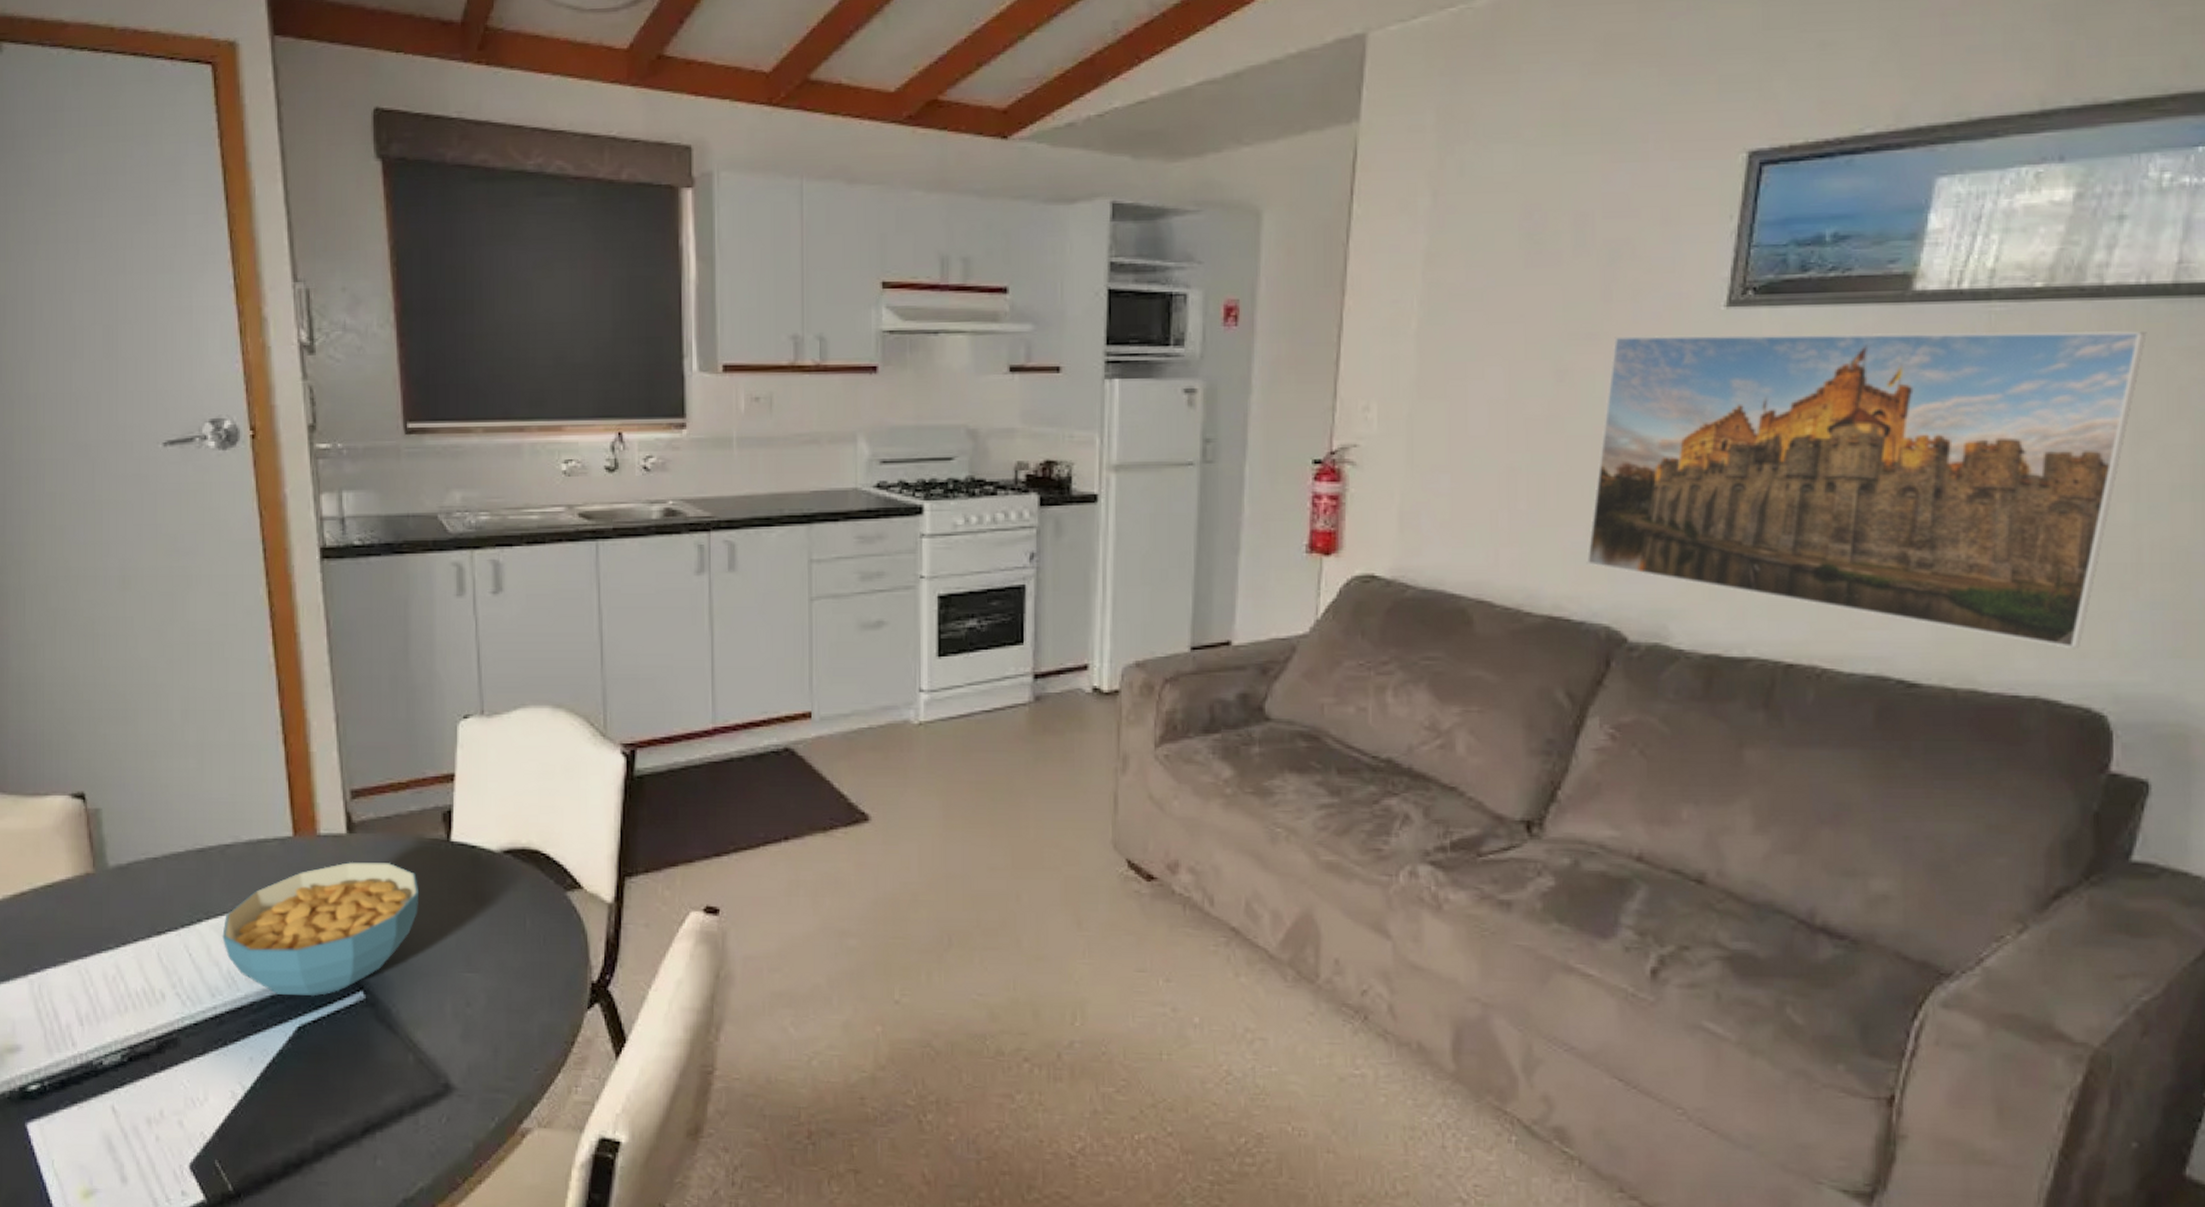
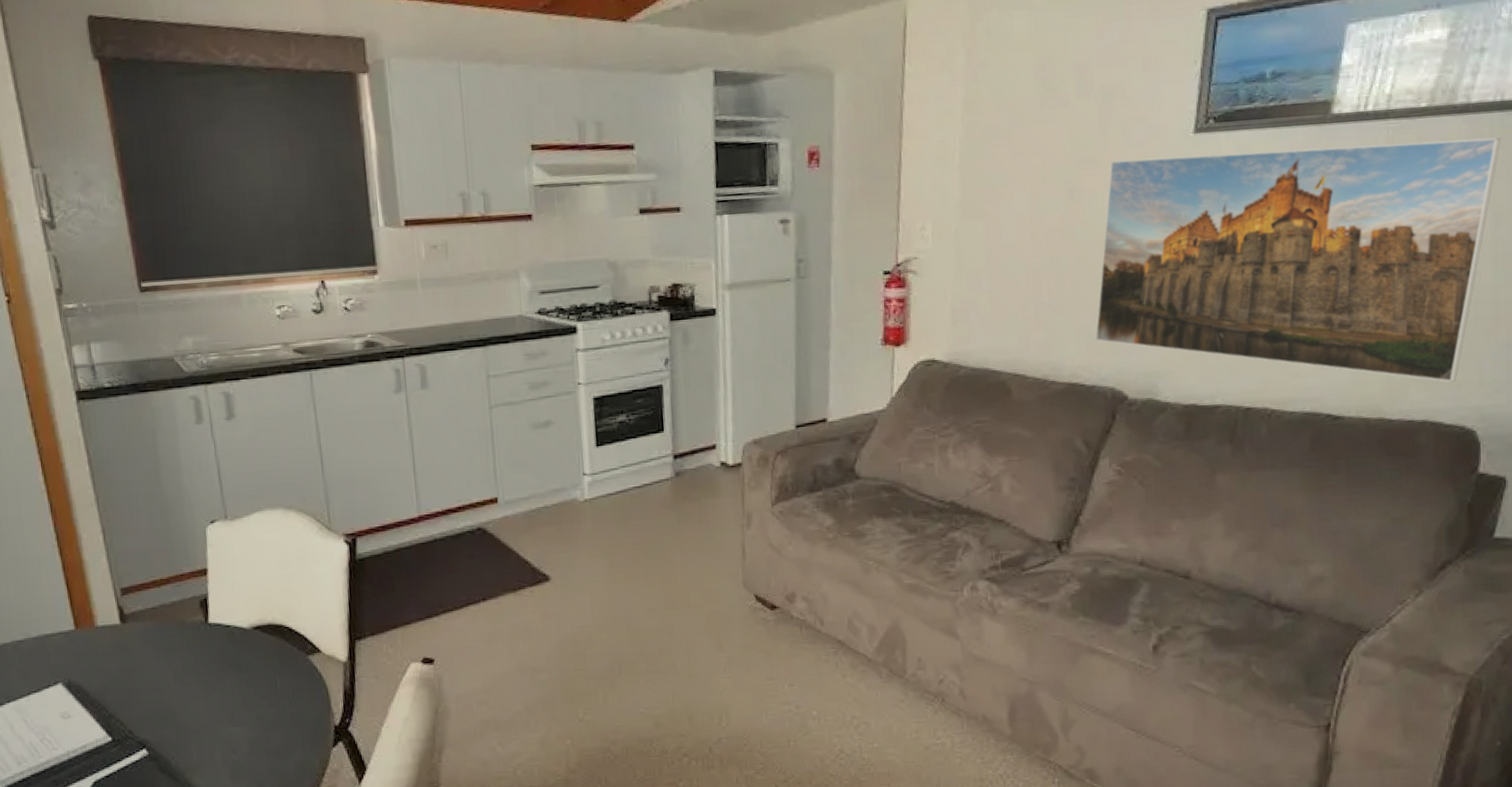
cereal bowl: present [222,861,420,997] -> none [22,643,186,758]

